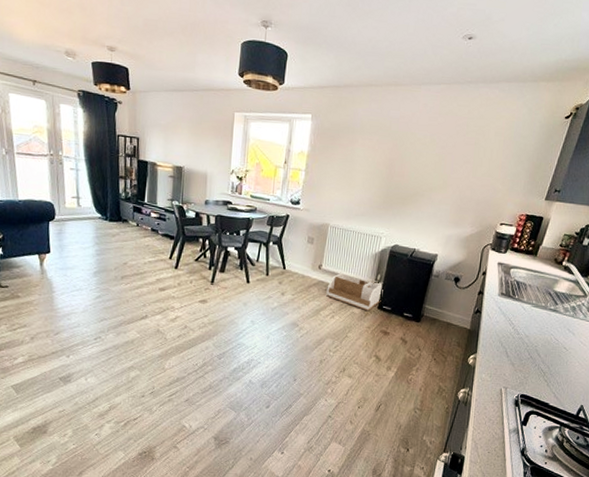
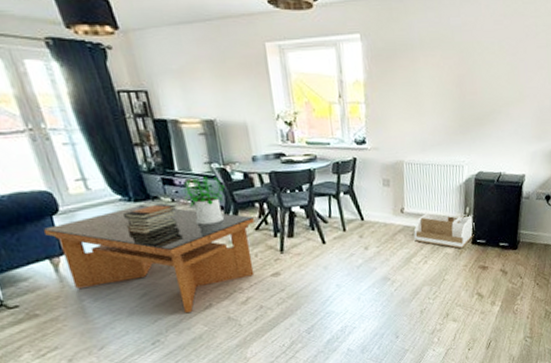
coffee table: none [41,224,196,320] -> present [44,205,255,314]
book stack: none [99,226,140,248] -> present [124,203,178,235]
potted plant: none [146,210,179,250] -> present [182,176,225,225]

